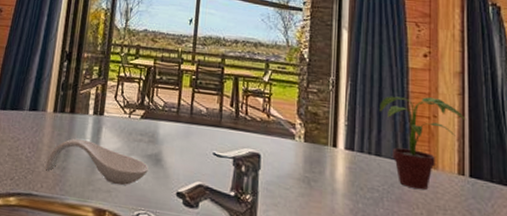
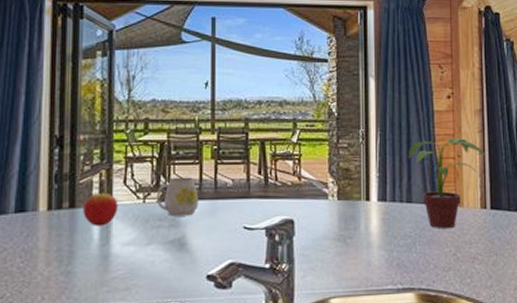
spoon rest: present [45,138,149,186] -> none [44,235,173,280]
apple: none [80,98,109,133] -> present [83,186,118,226]
mug: none [139,99,176,135] -> present [156,177,199,217]

